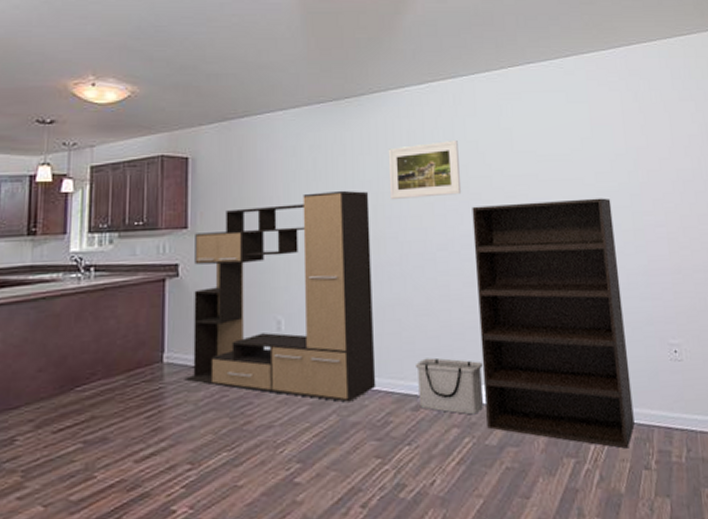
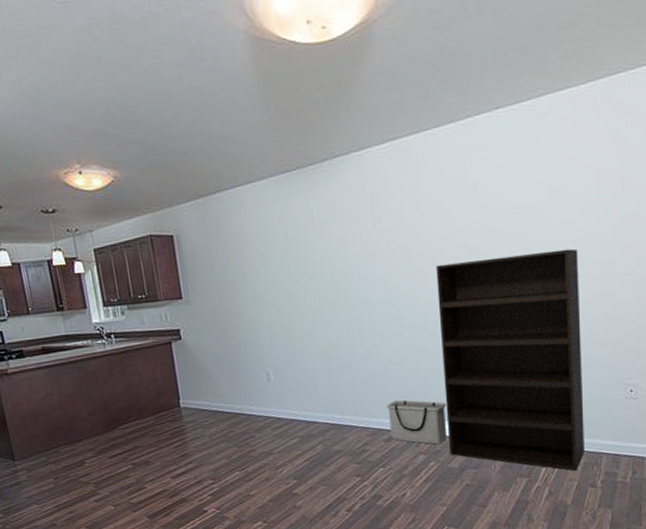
media console: present [184,190,376,402] -> none [189,256,354,436]
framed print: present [388,141,462,199] -> none [353,200,426,262]

